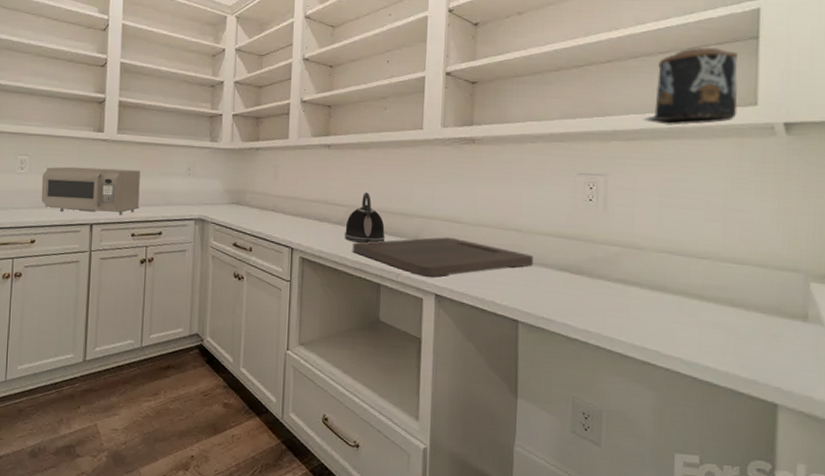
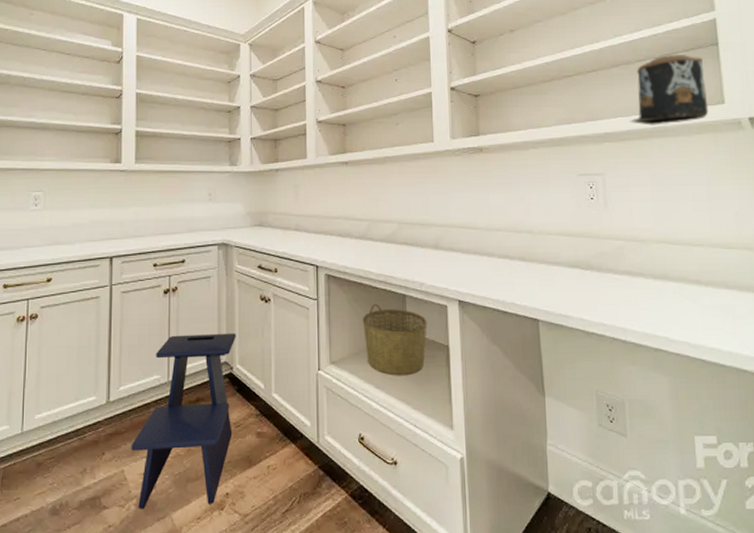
microwave: present [41,166,140,216] -> none [57,198,160,247]
step stool: none [104,304,208,464] -> present [131,333,236,509]
basket: none [334,290,401,364] -> present [362,303,427,376]
kettle: present [344,192,386,244] -> none [366,206,407,257]
cutting board: present [352,237,533,278] -> none [375,243,546,285]

